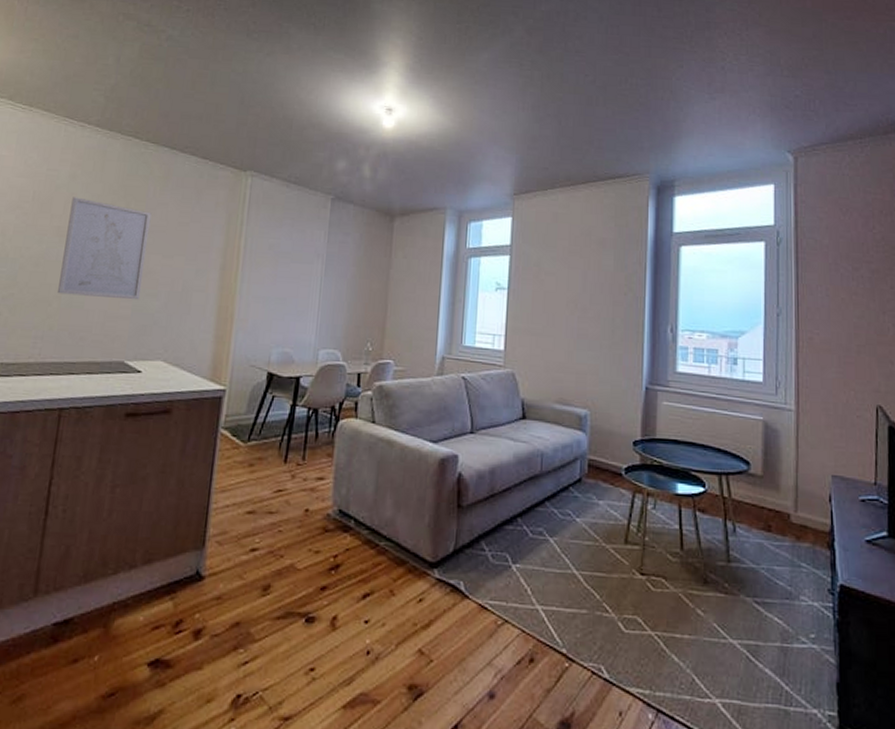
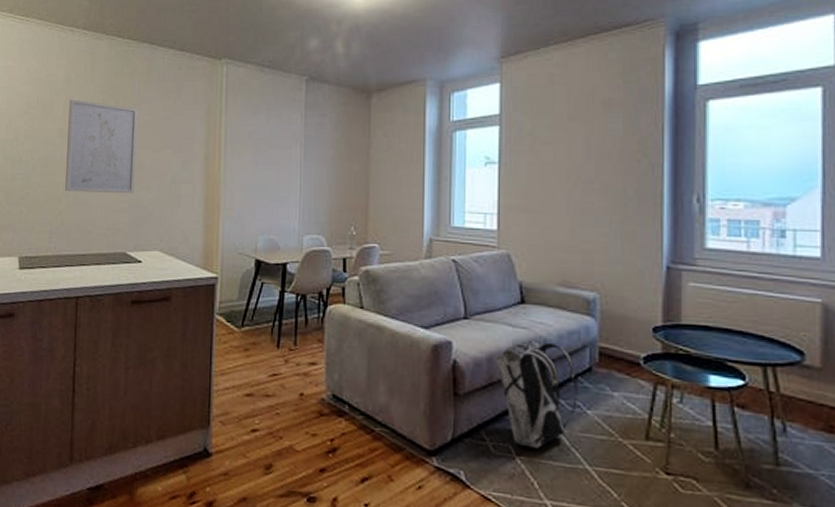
backpack: none [497,454,569,556] -> present [495,341,577,448]

